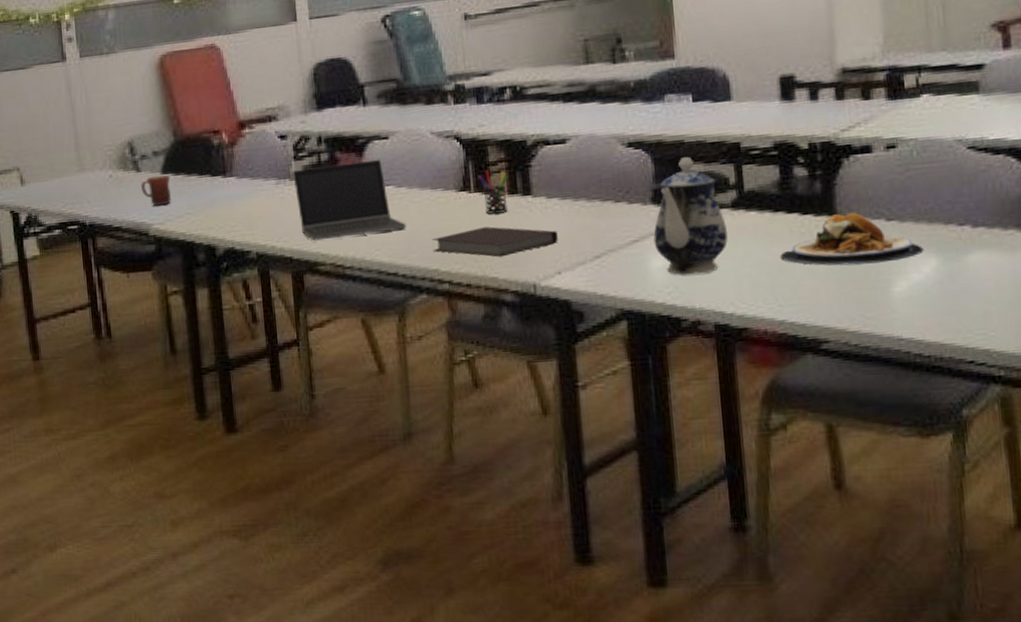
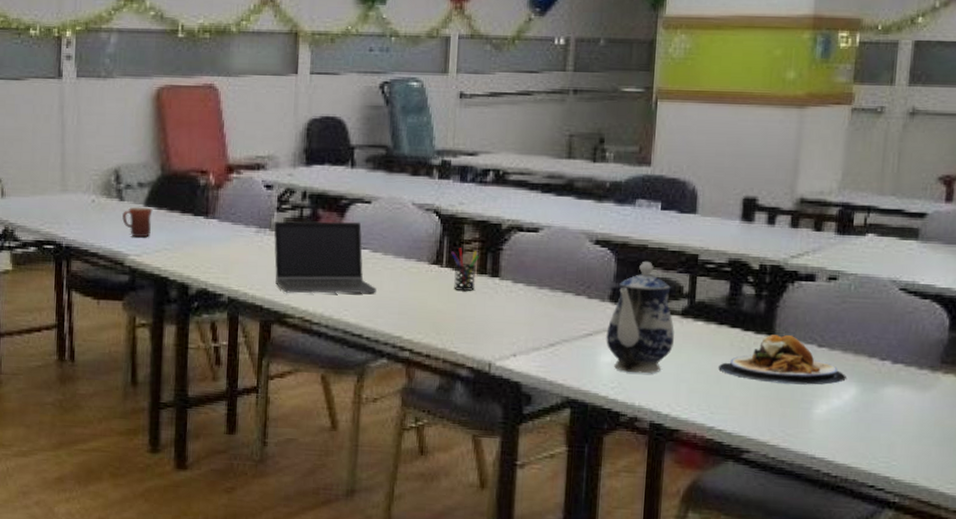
notebook: present [432,226,558,257] -> none [399,302,518,333]

